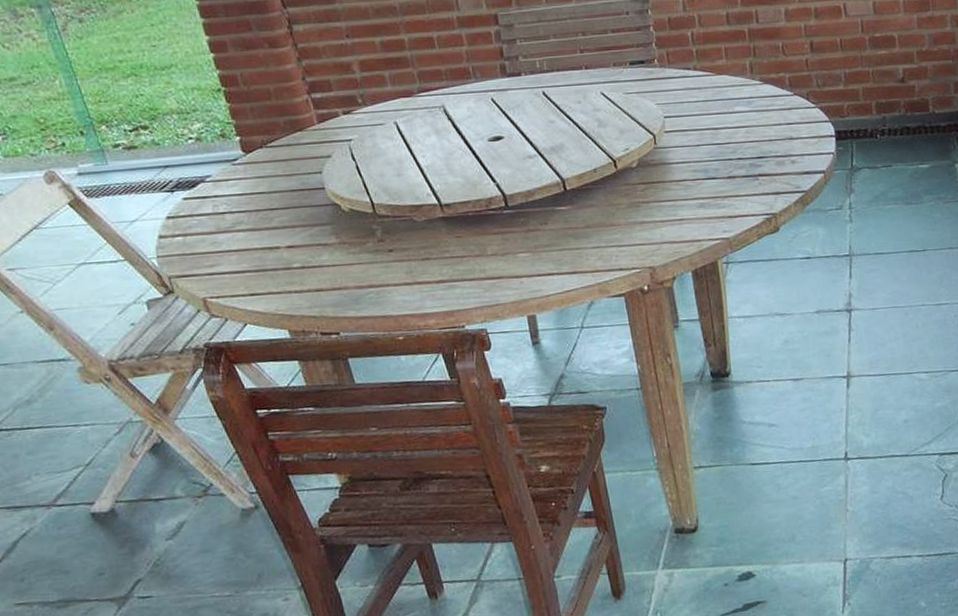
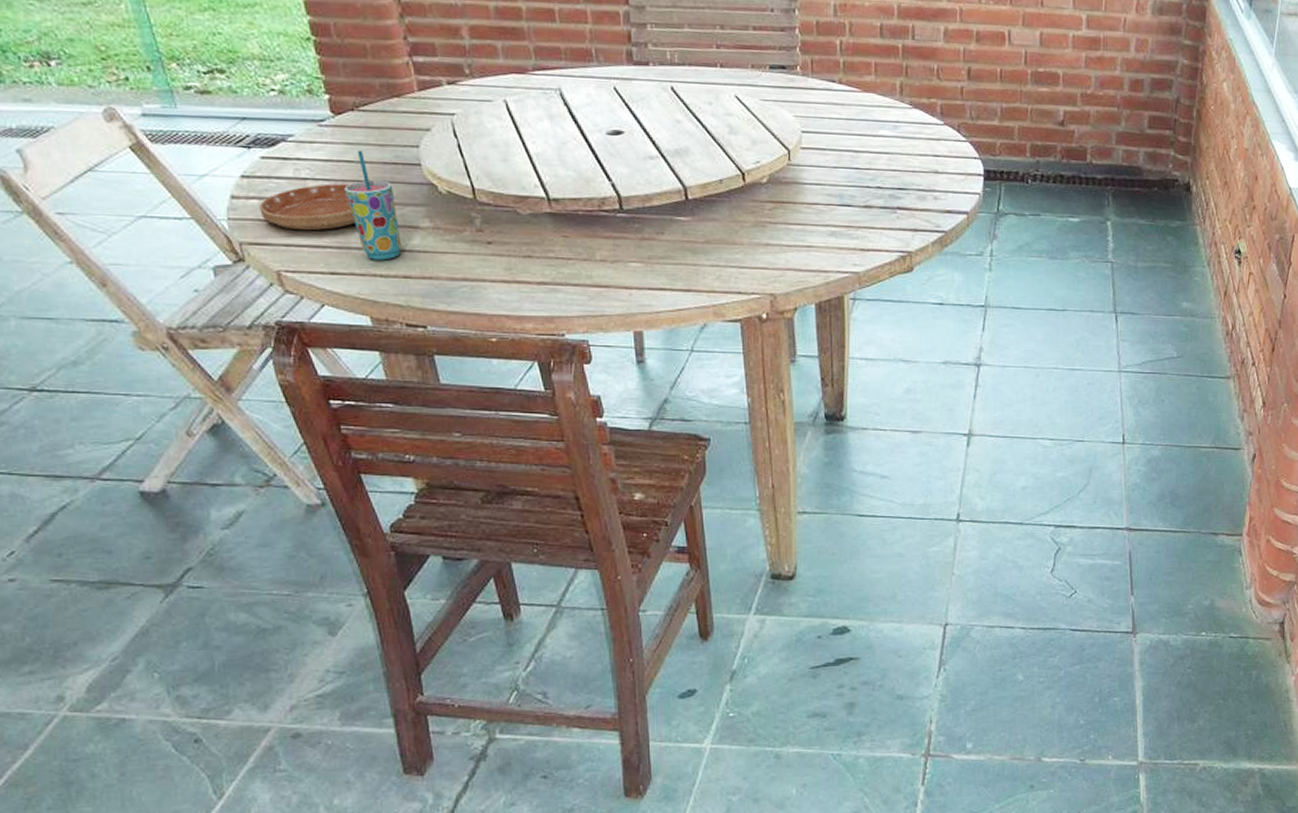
saucer: none [184,213,270,260] -> present [259,183,355,231]
cup: none [258,182,313,278] -> present [344,150,402,260]

